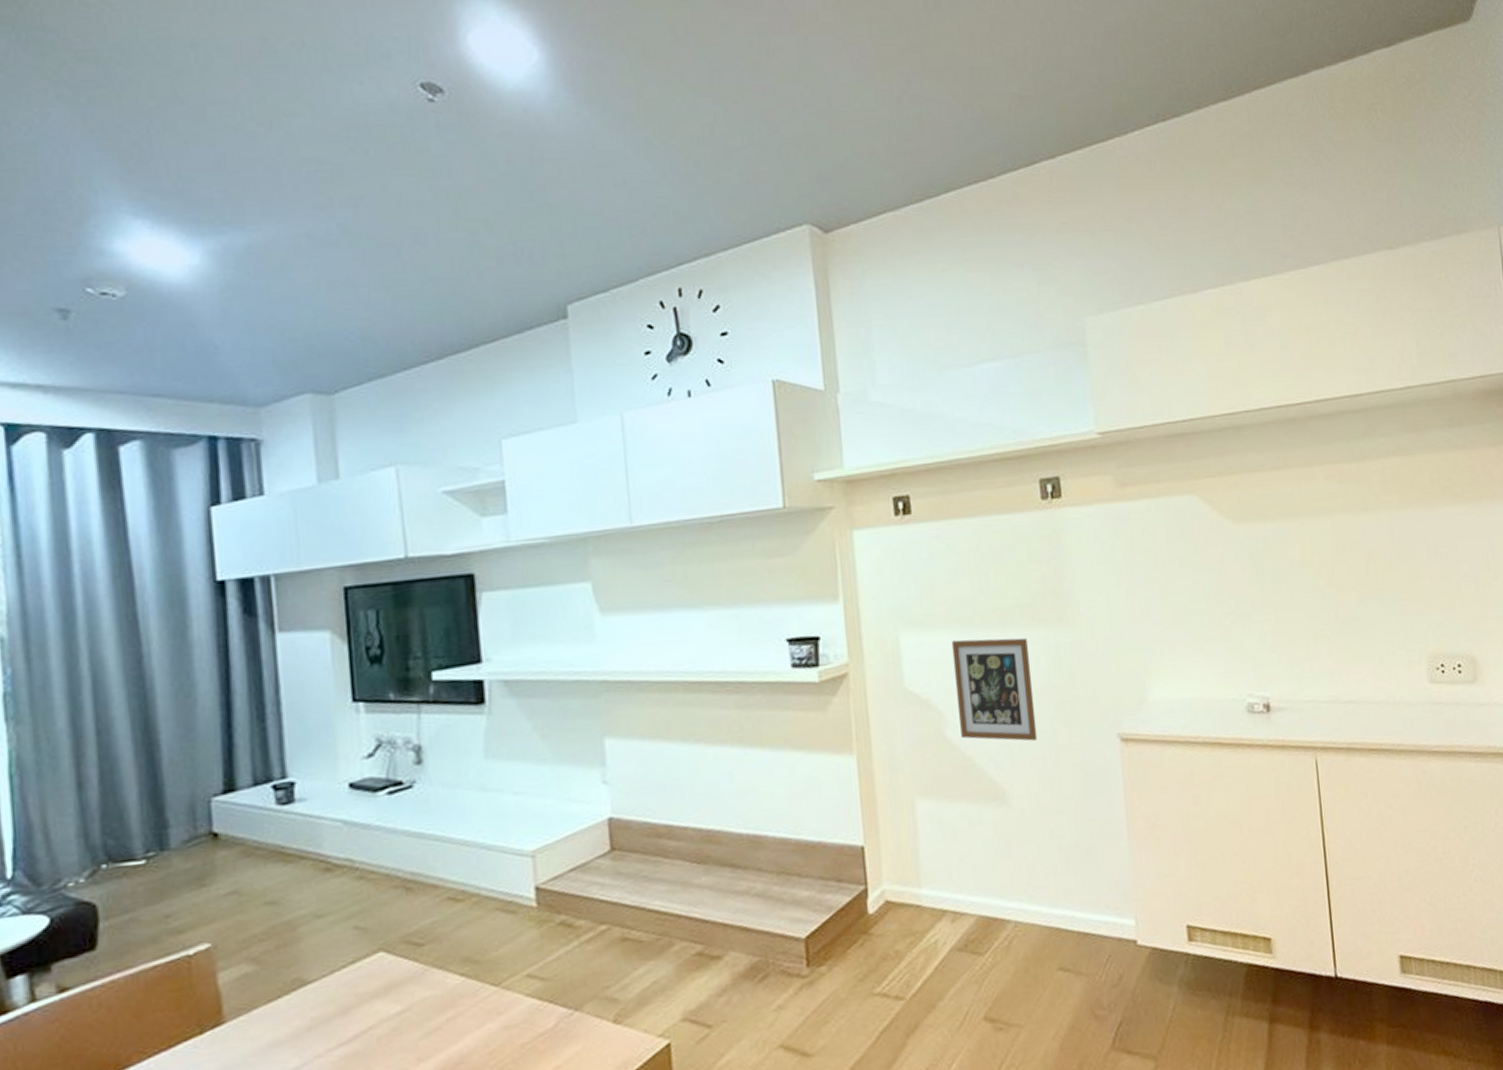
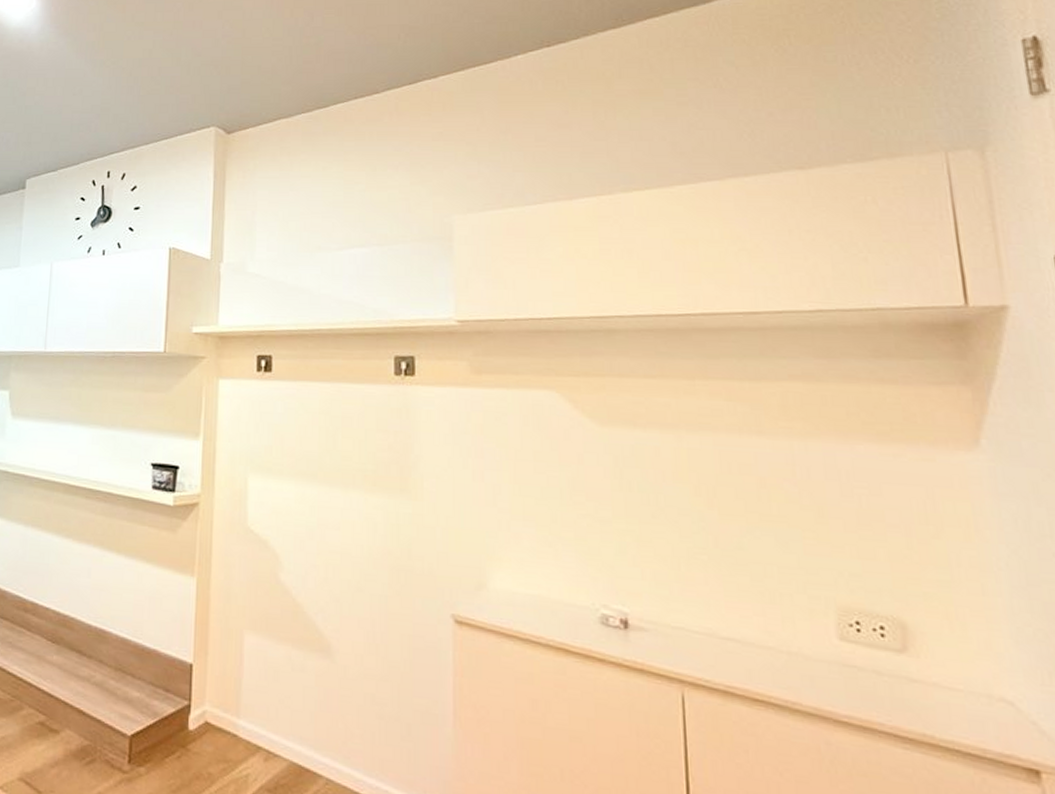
picture frame: present [951,637,1038,741] -> none [293,491,368,602]

